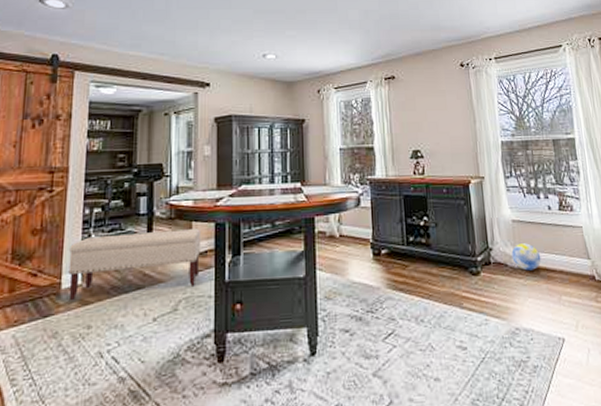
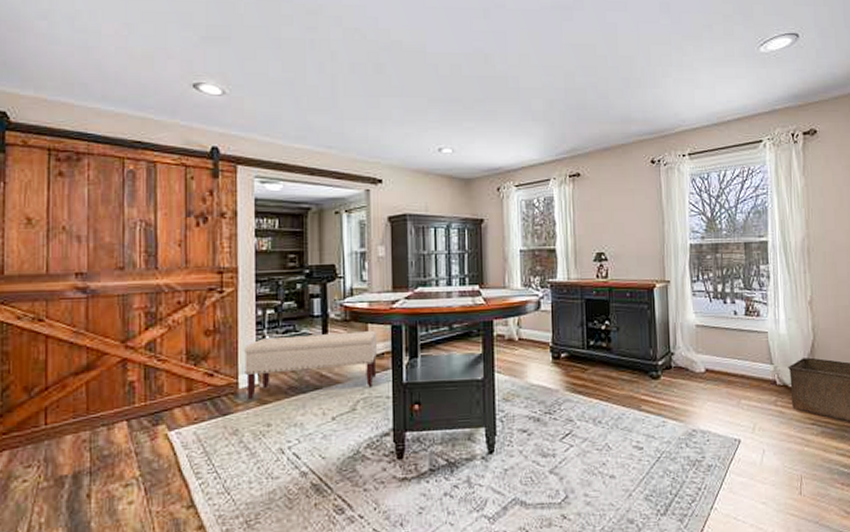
ball: present [511,243,541,271] -> none [693,348,723,375]

